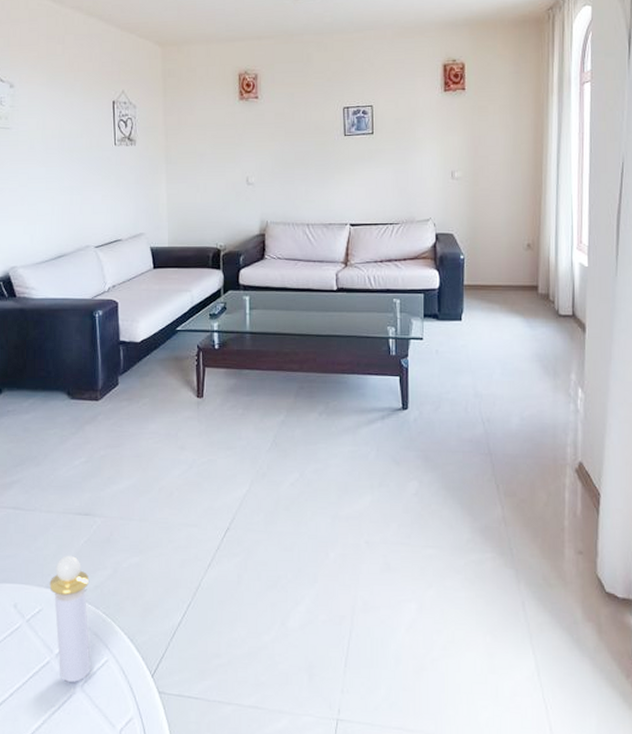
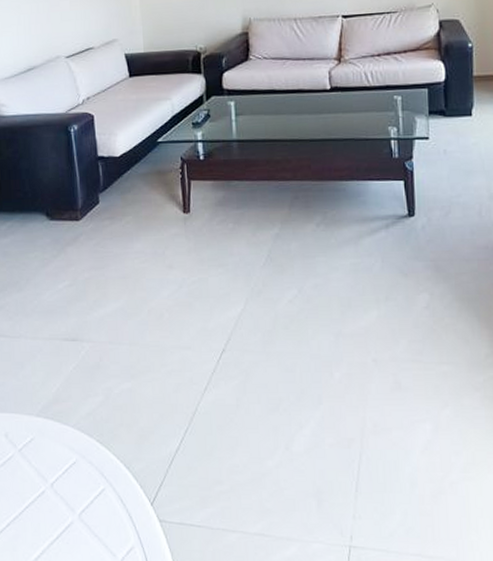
perfume bottle: present [49,555,91,682] -> none [40,382,88,512]

